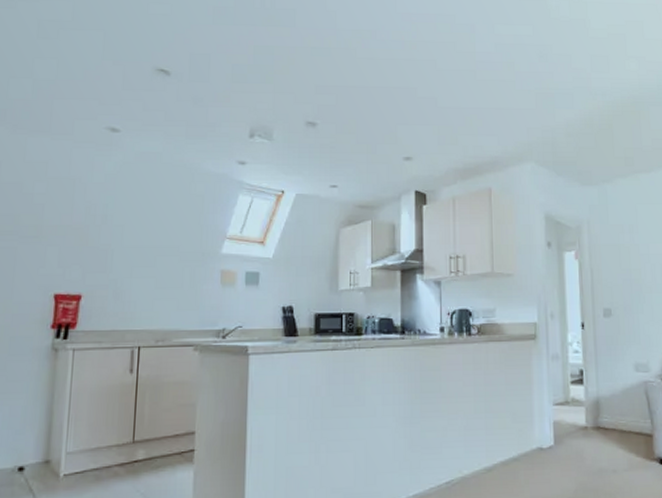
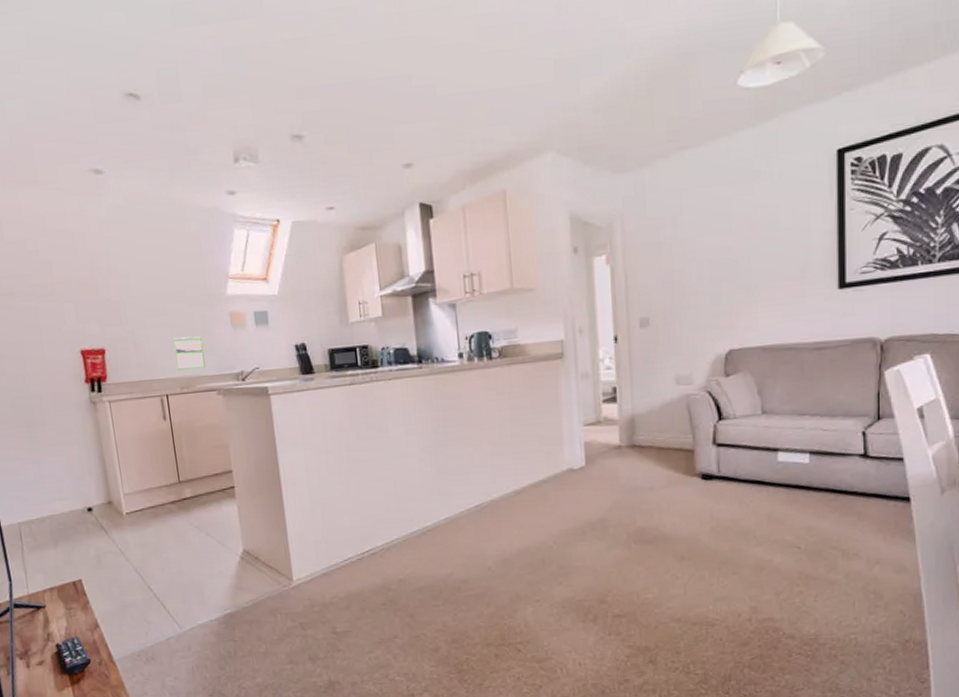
calendar: none [156,289,187,324] -> present [173,336,206,370]

